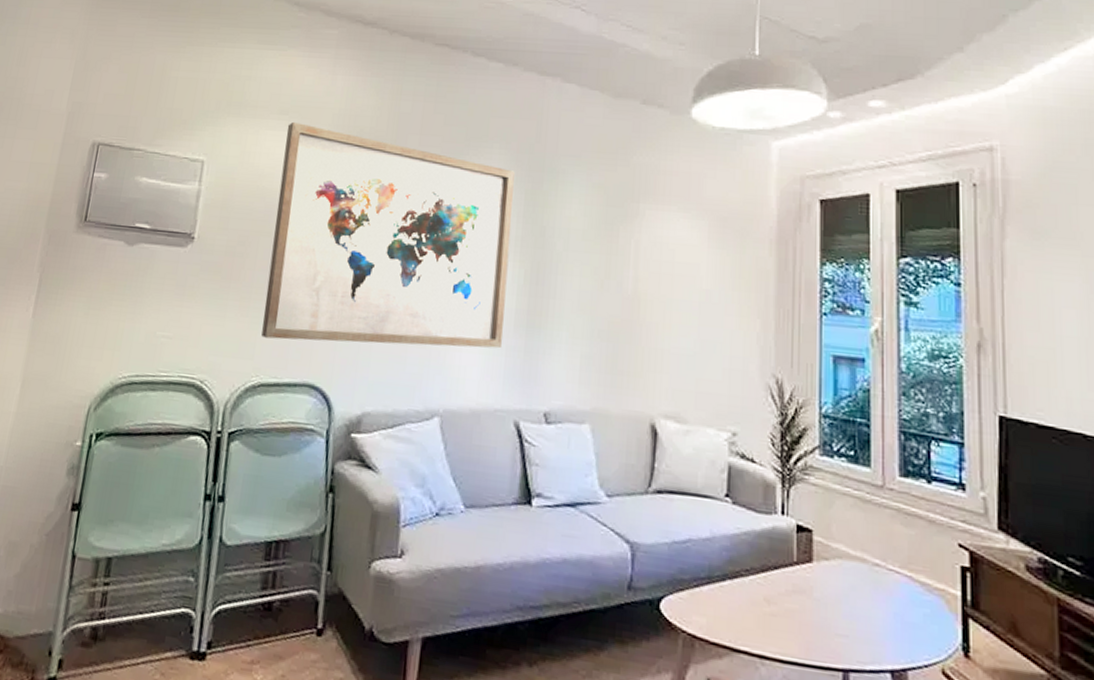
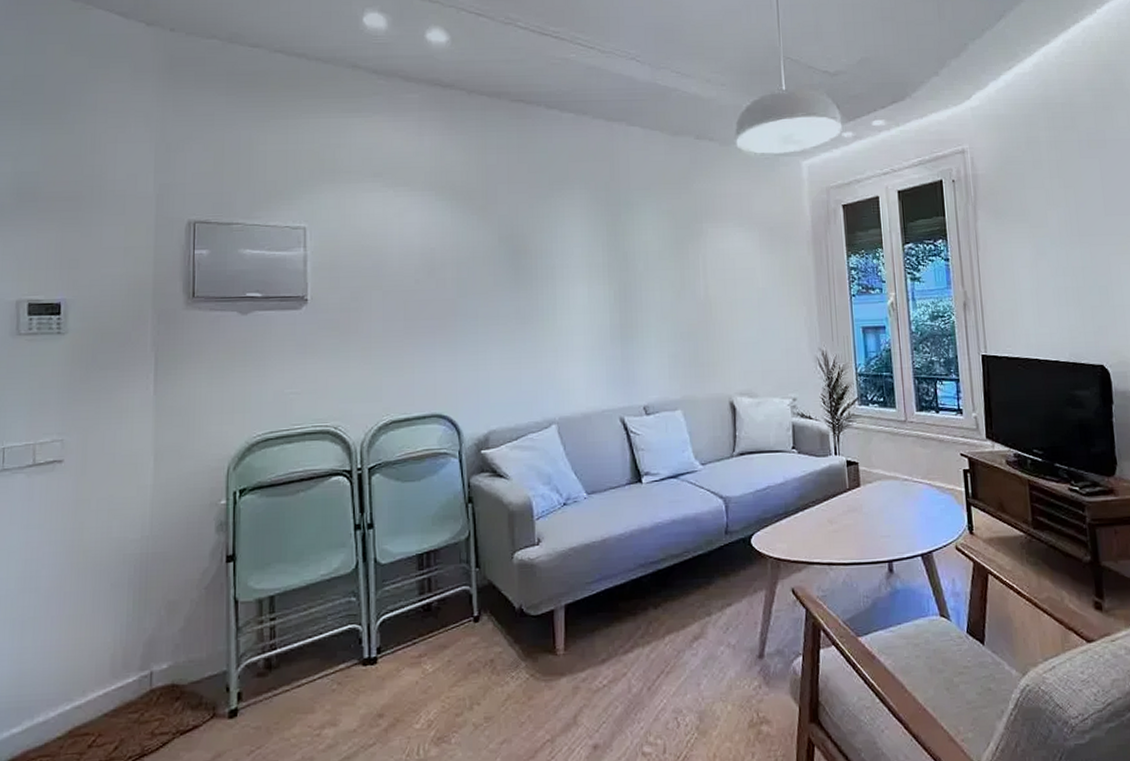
wall art: present [261,121,515,349] -> none [383,182,603,380]

